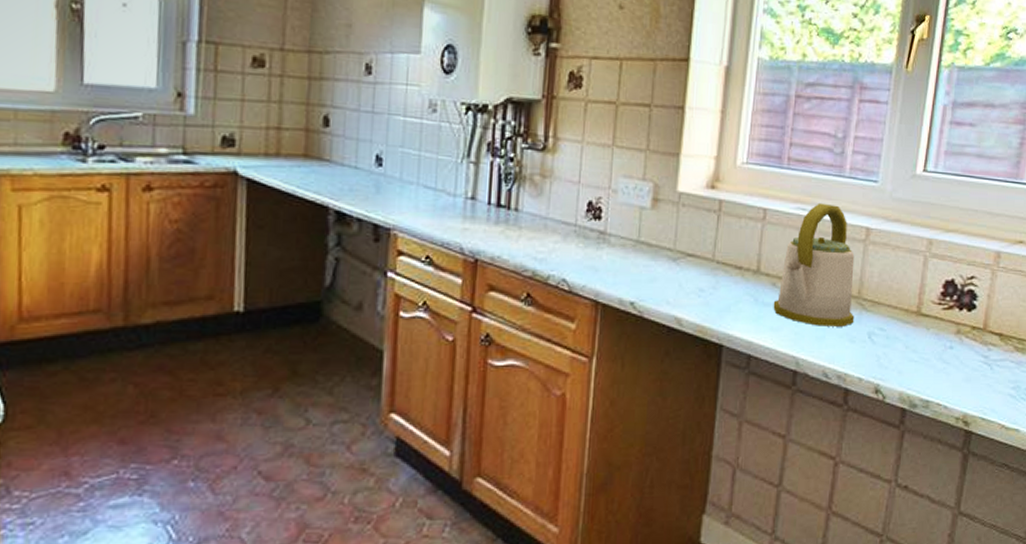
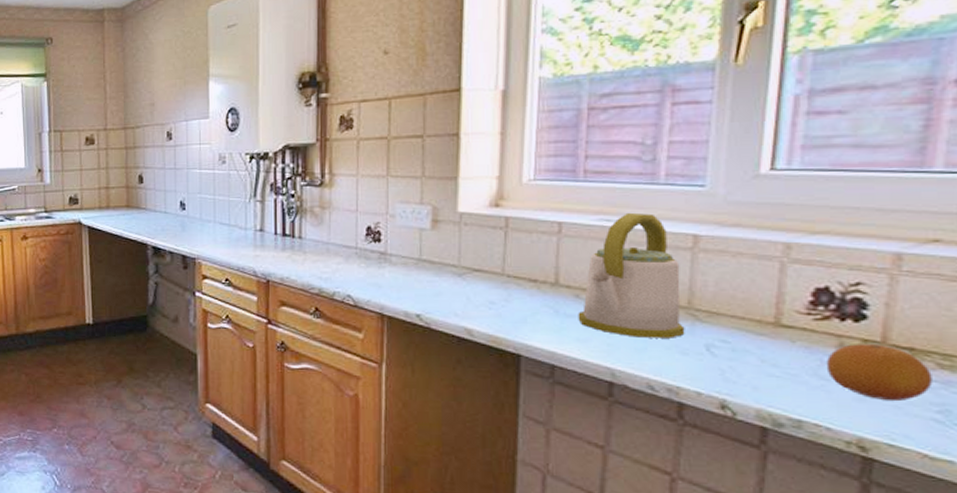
fruit: none [947,331,1011,381] -> present [826,344,932,402]

